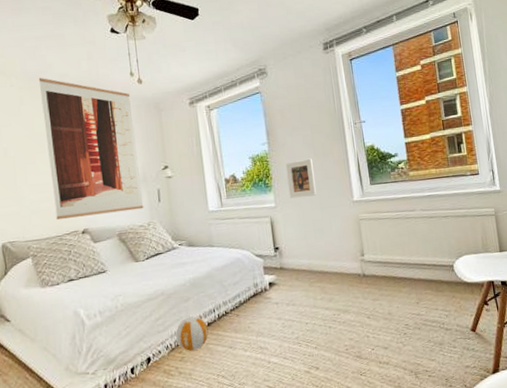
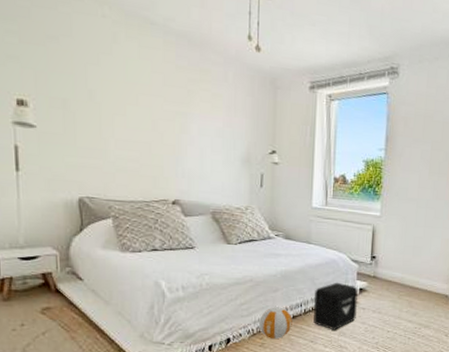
wall art: present [38,77,144,220] -> none [137,14,245,191]
air purifier: none [225,280,271,332] -> present [313,282,358,330]
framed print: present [285,158,316,199] -> none [396,174,426,213]

